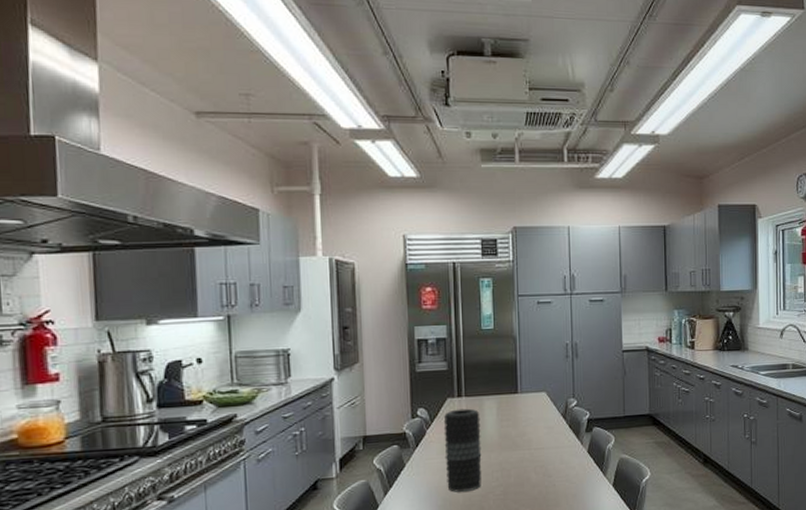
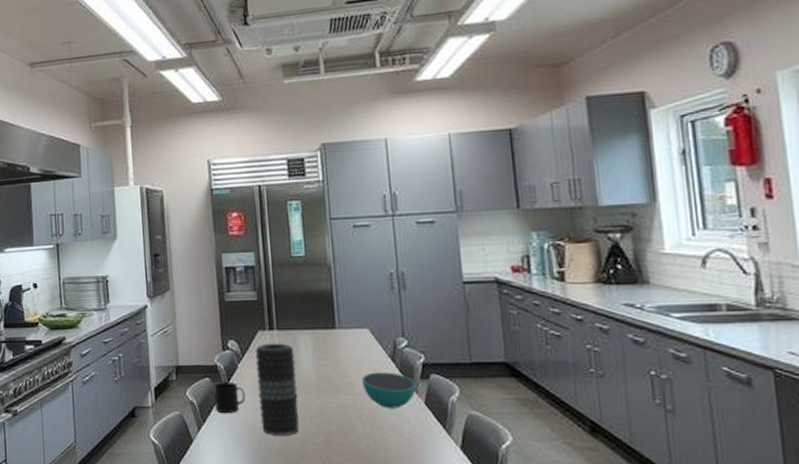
mug: none [402,447,432,478] -> present [214,382,245,414]
bowl: none [537,428,582,459] -> present [361,372,416,409]

